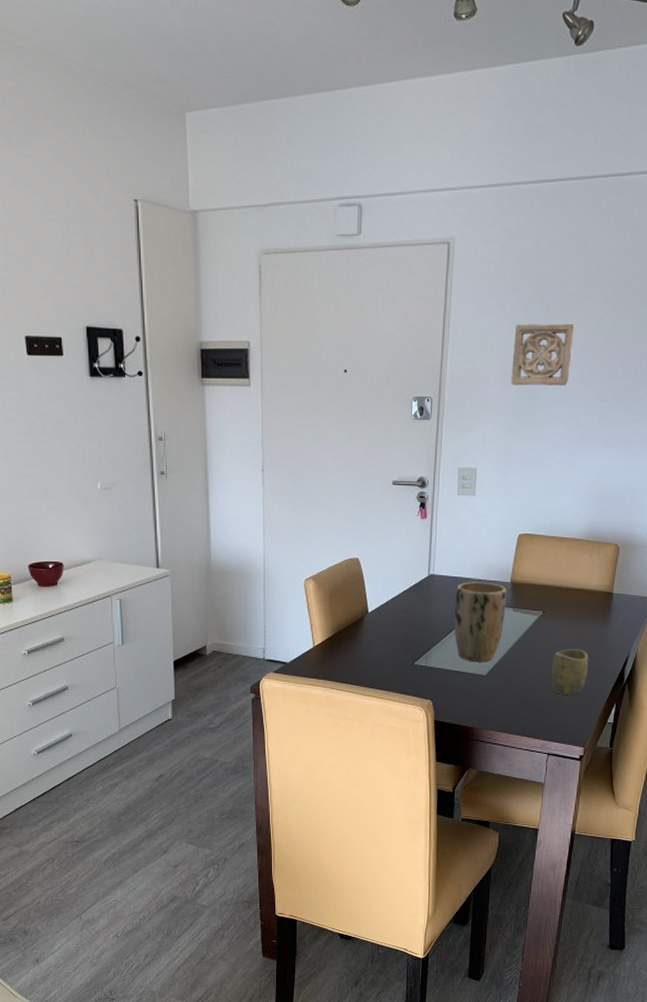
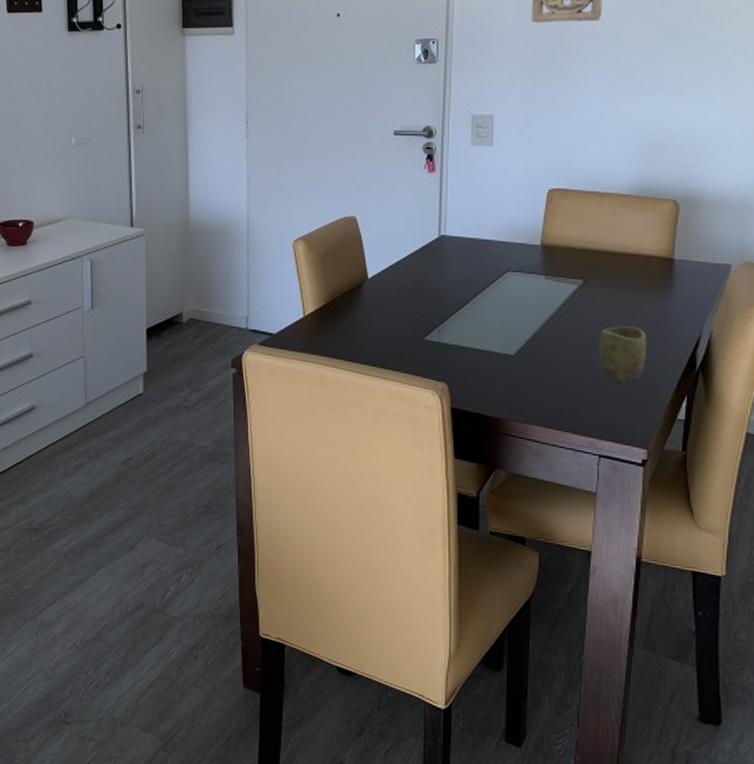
plant pot: present [454,581,507,662] -> none [472,244,536,340]

